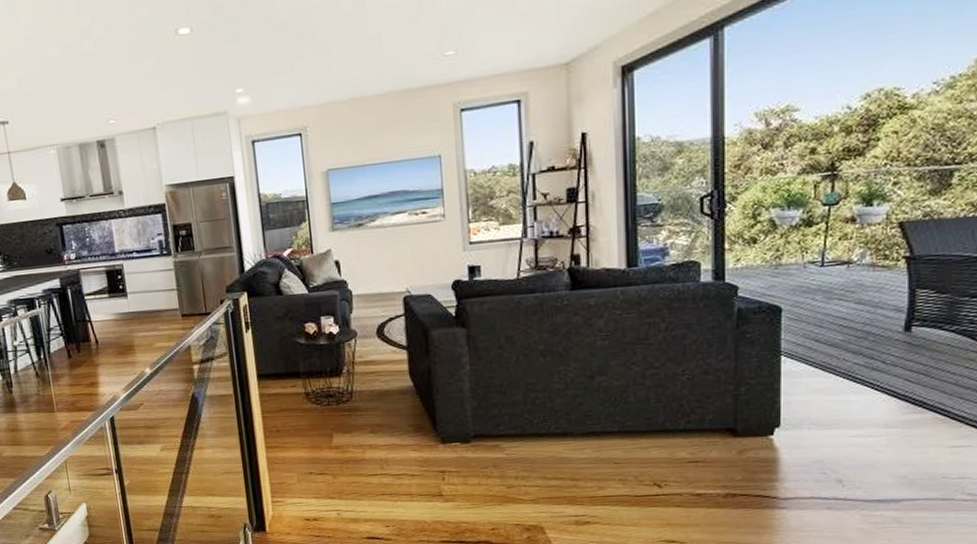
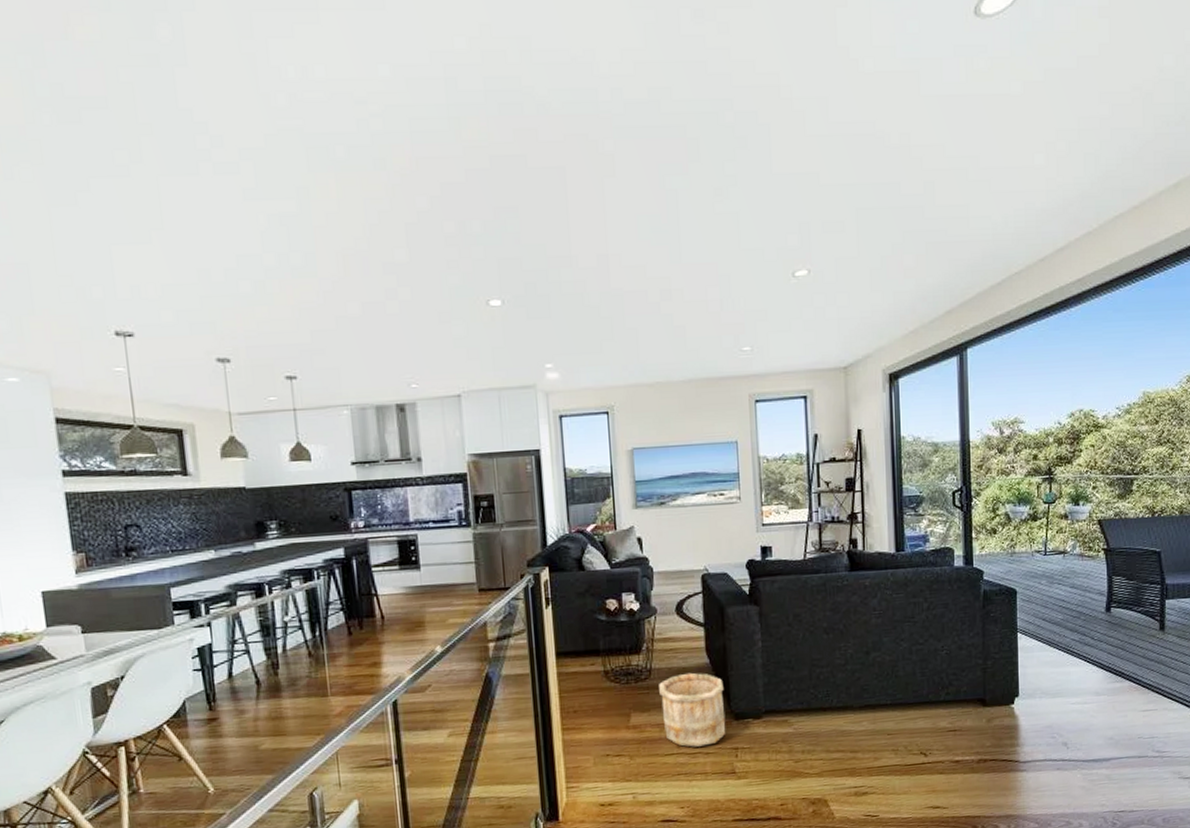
wooden bucket: none [361,395,432,469] -> present [659,672,726,747]

